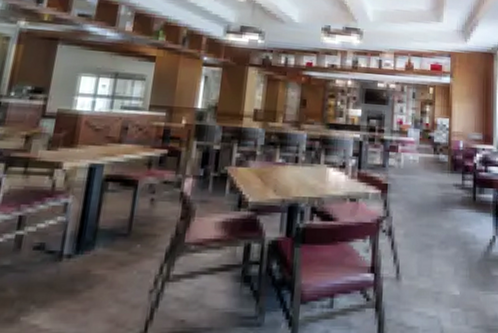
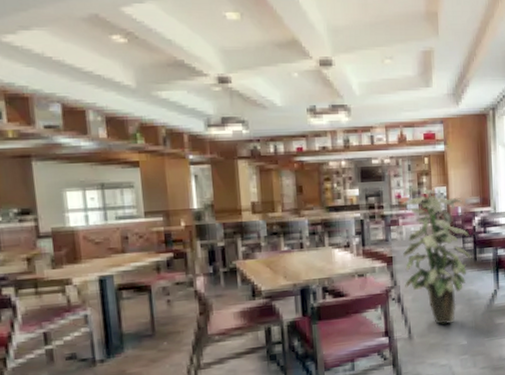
indoor plant: none [398,119,470,269] -> present [402,190,471,325]

